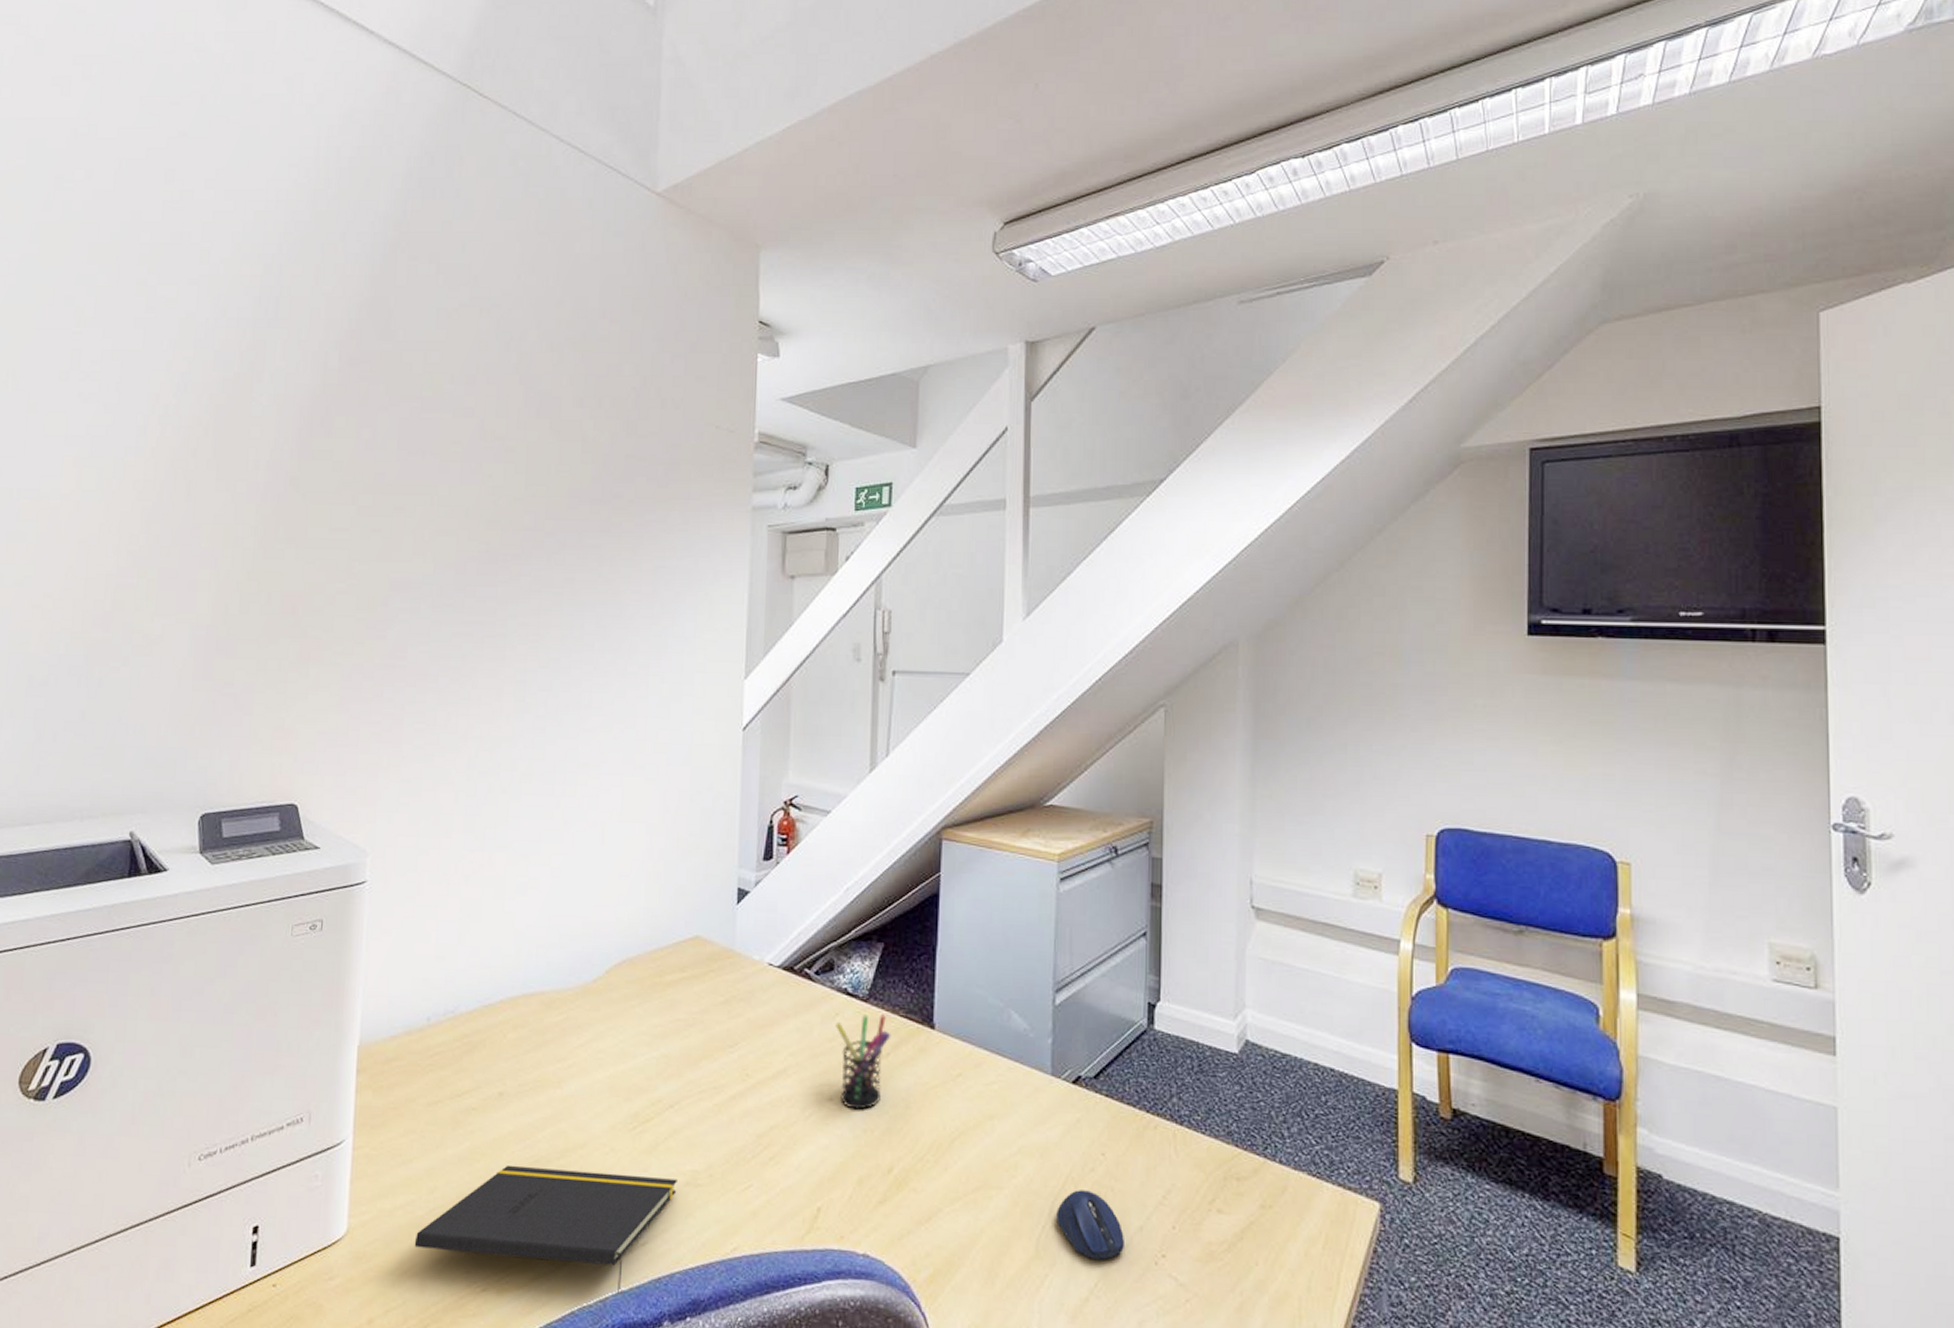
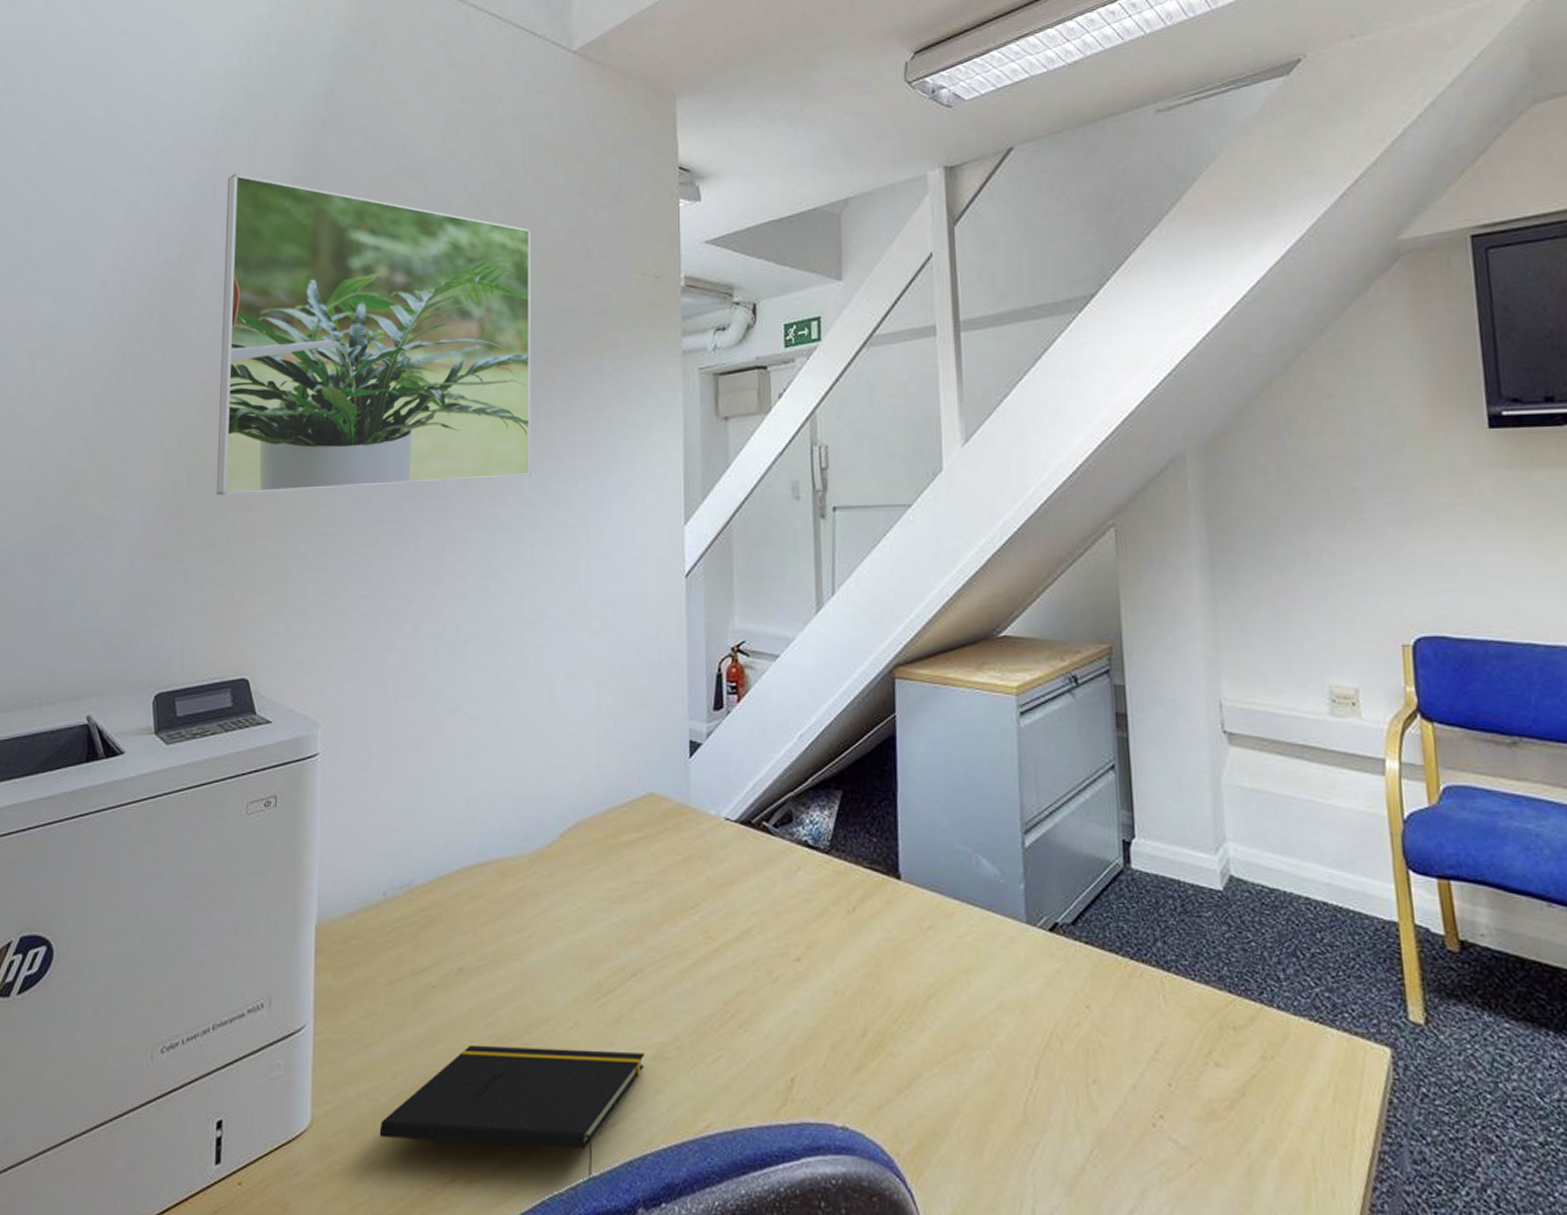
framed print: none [270,292,604,622] -> present [217,173,531,496]
pen holder: present [835,1014,891,1110] -> none [798,866,856,970]
computer mouse: present [1056,1190,1124,1260] -> none [1043,1047,1118,1124]

